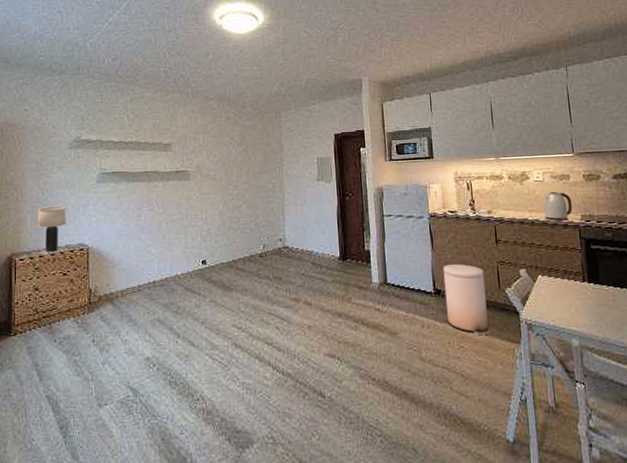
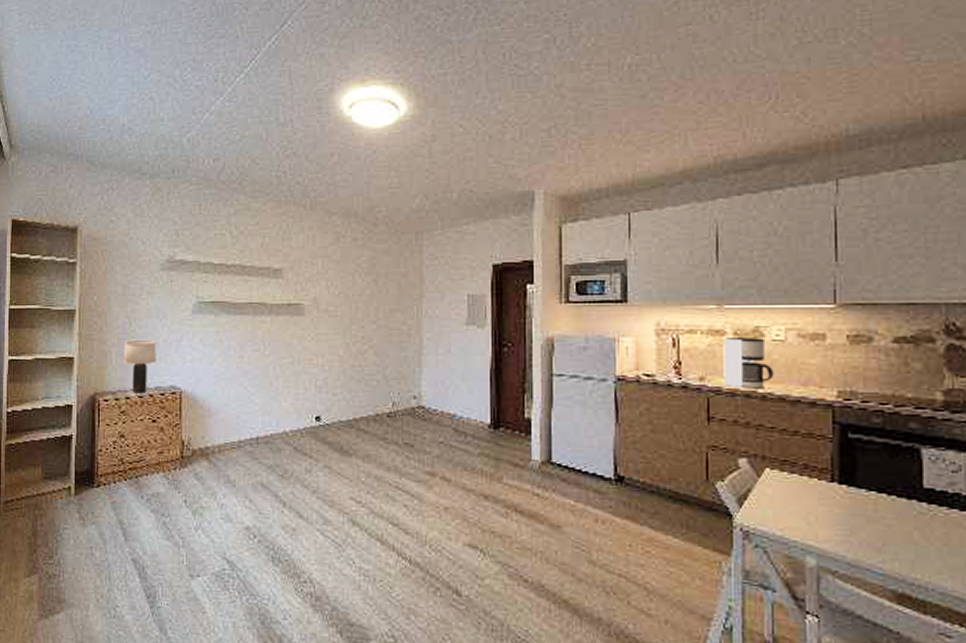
pedal bin: present [443,263,489,335] -> none [629,444,687,539]
coffee maker: none [502,179,538,218] -> present [723,336,774,389]
kettle: present [544,192,573,221] -> none [782,357,826,397]

